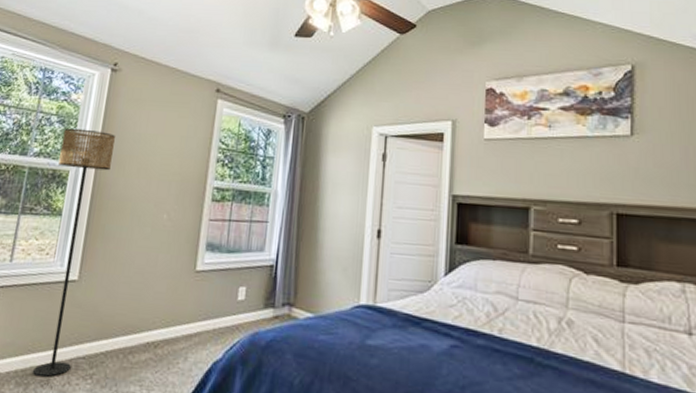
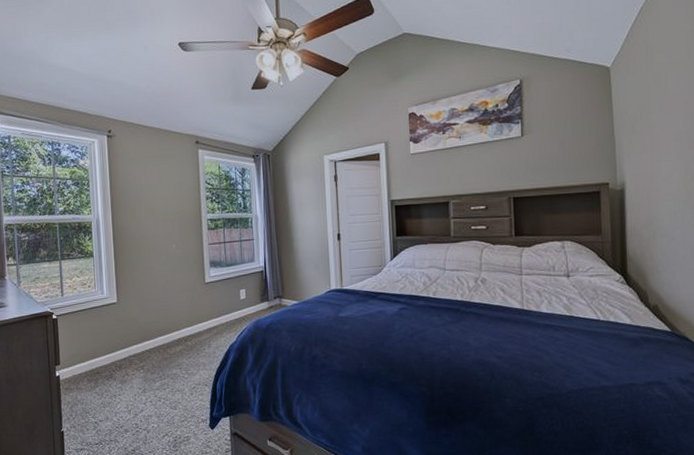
floor lamp: present [32,128,115,377] -> none [80,187,126,373]

